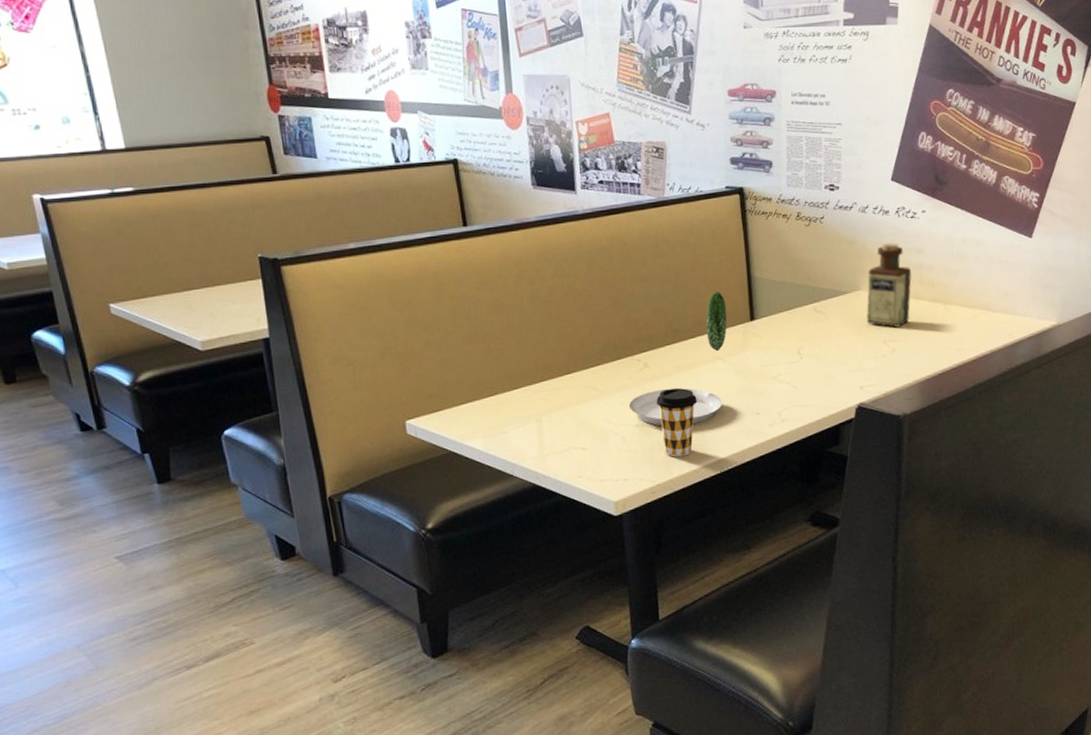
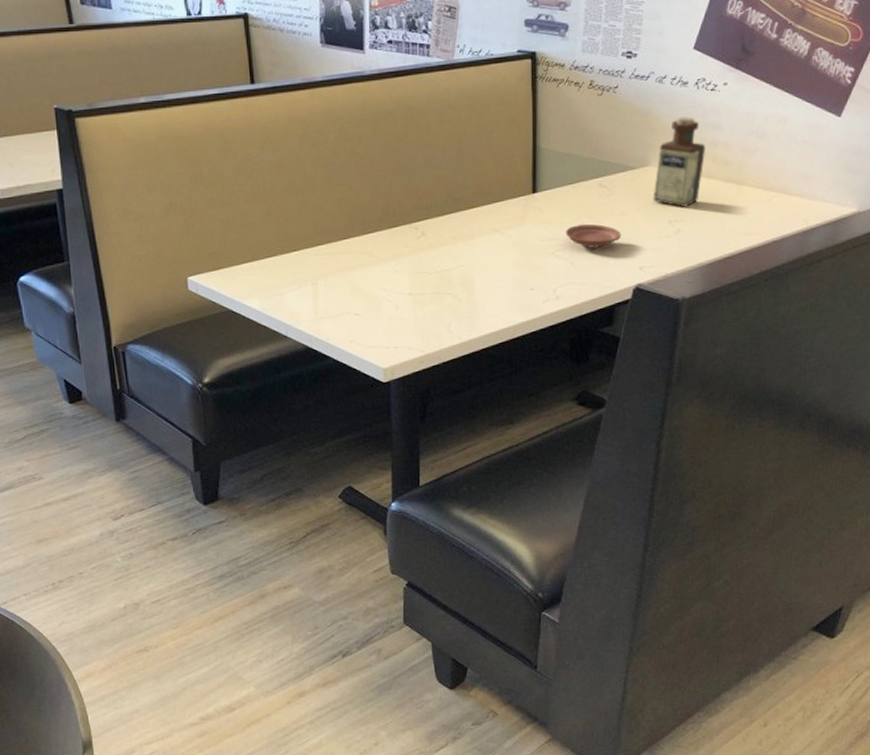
plate: present [628,292,728,426] -> none [403,161,509,297]
coffee cup: present [656,387,697,457] -> none [431,258,472,328]
plate: none [786,347,840,371] -> present [566,223,622,248]

